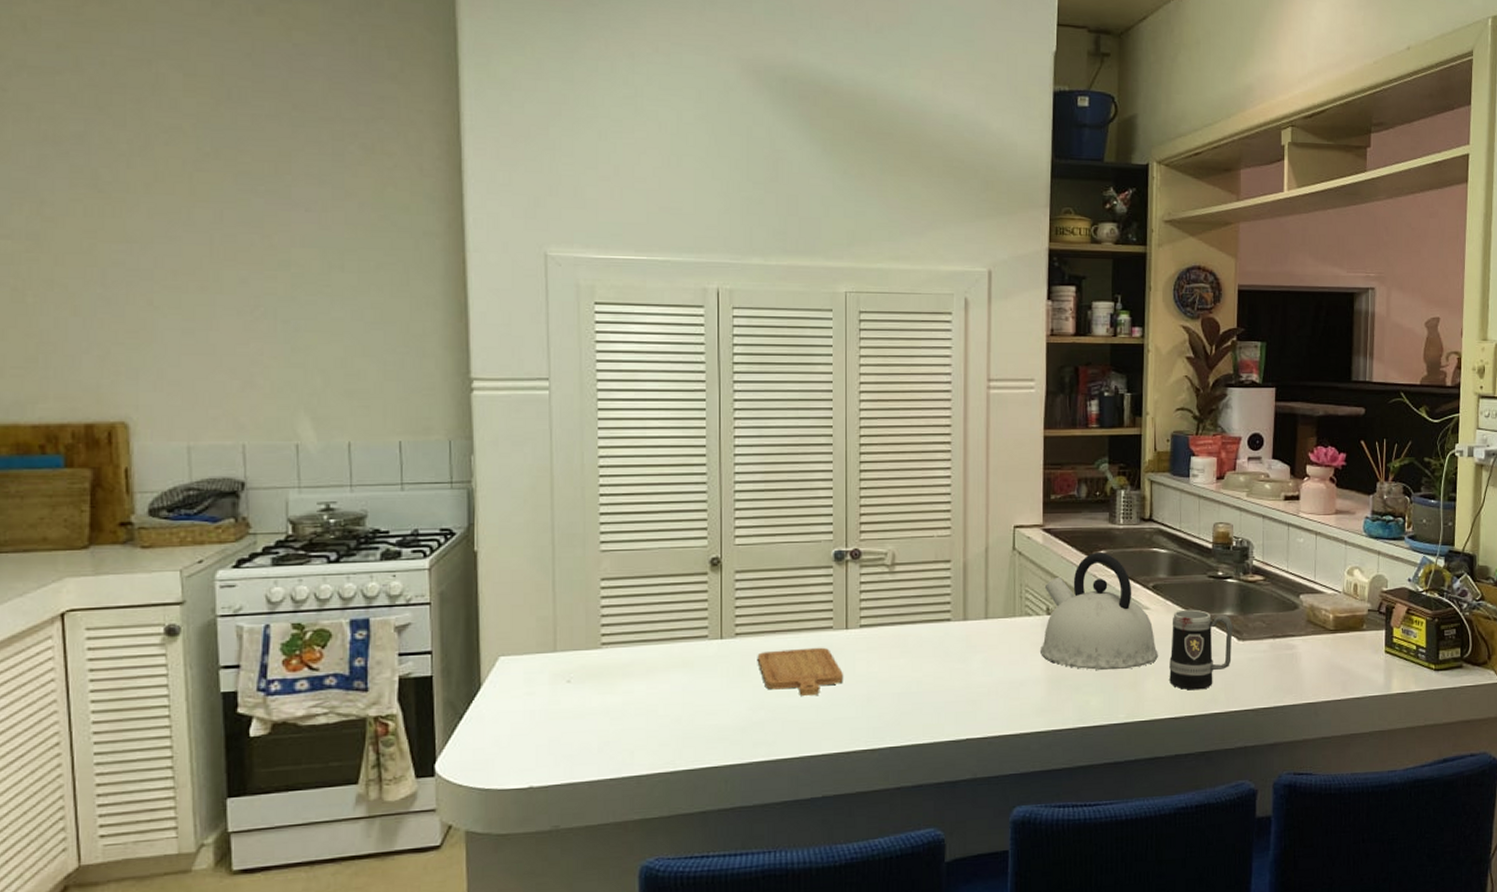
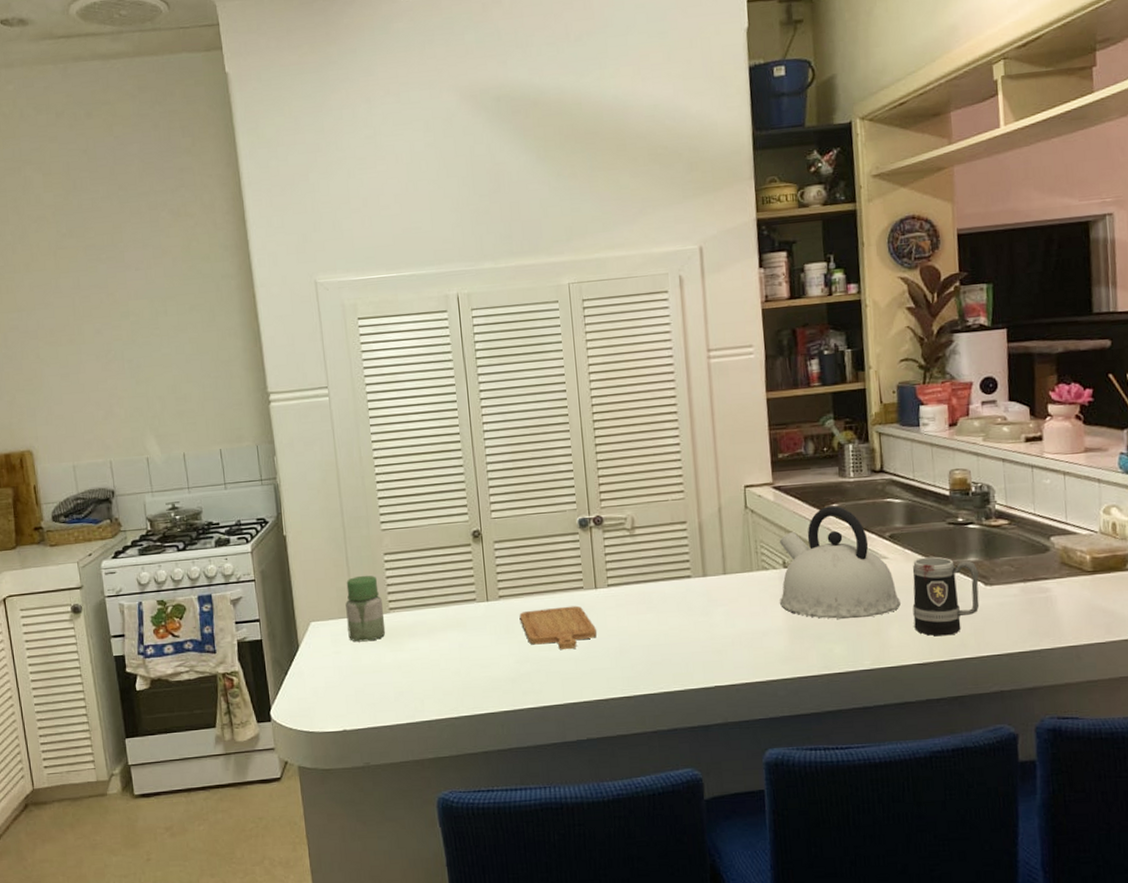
jar: none [547,603,595,682] -> present [345,575,386,642]

